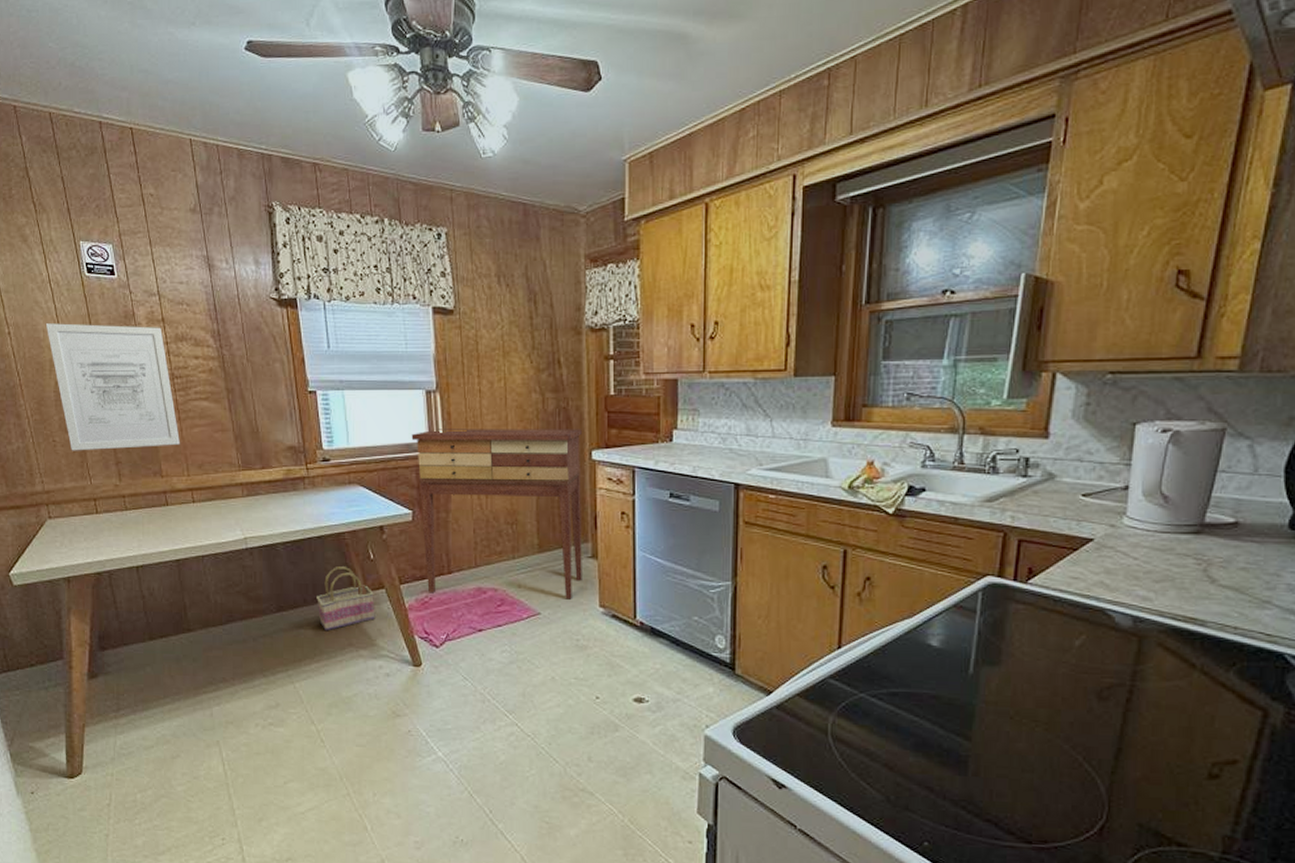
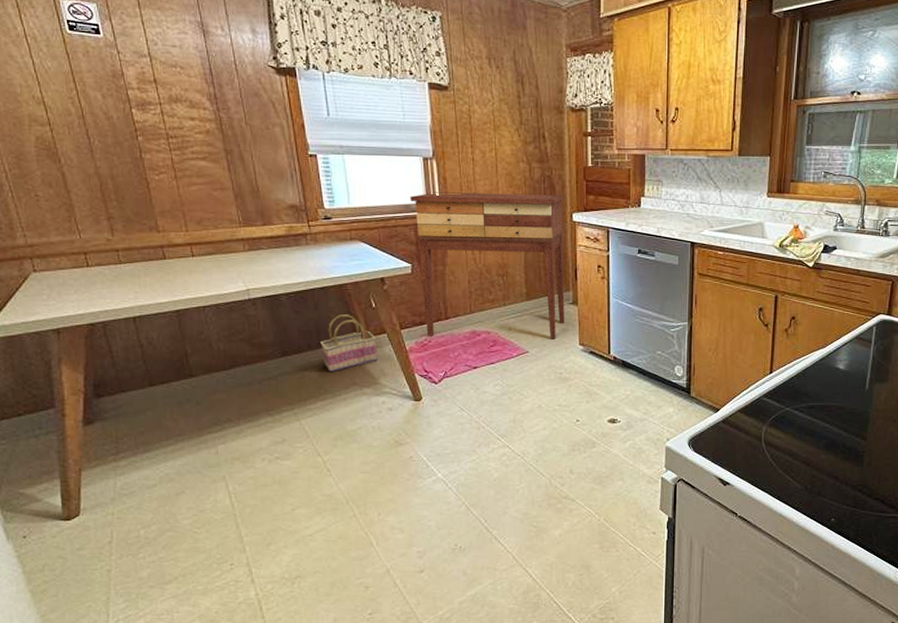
wall art: present [45,323,180,451] -> none [22,78,177,206]

